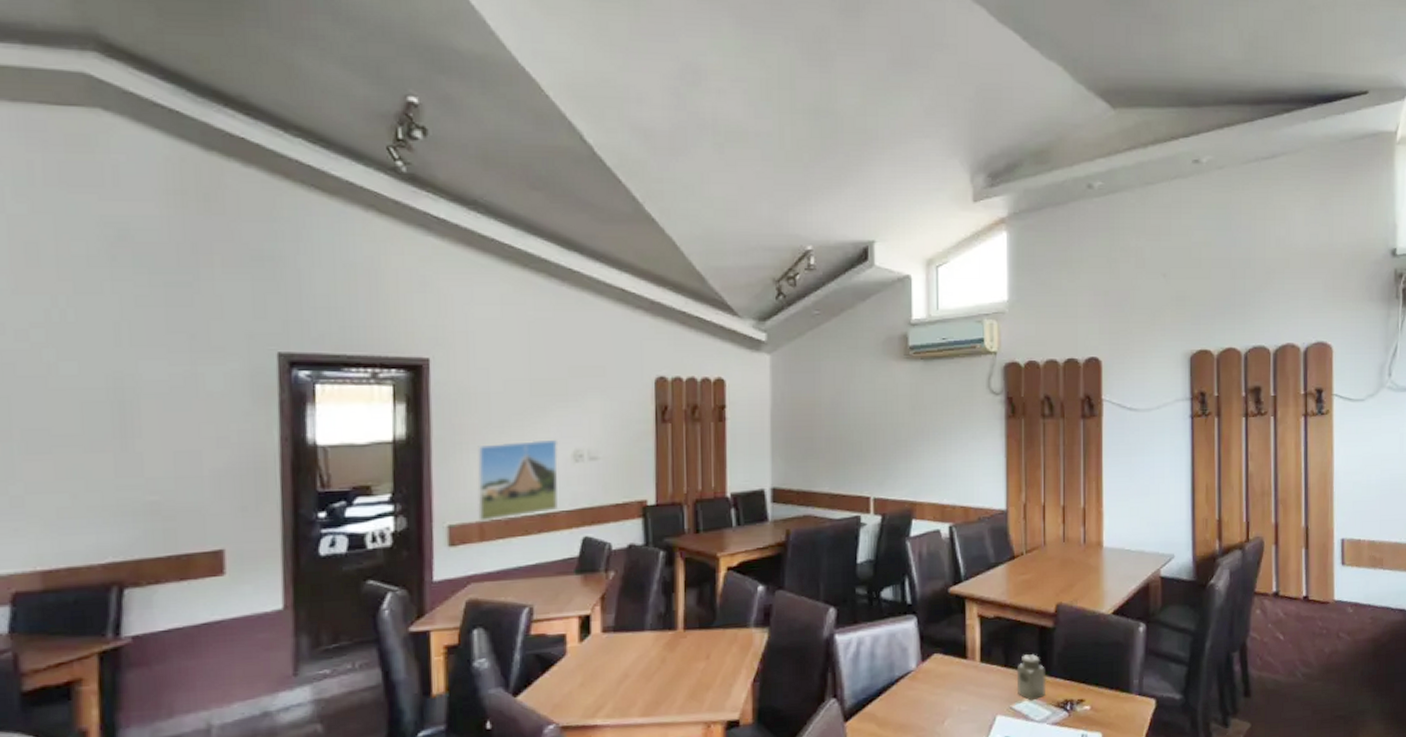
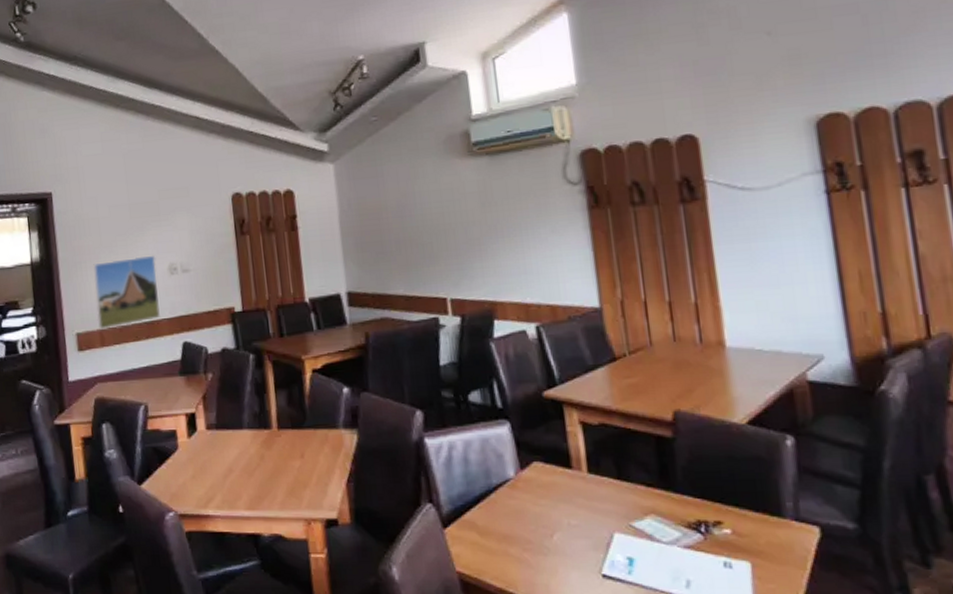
salt shaker: present [1016,654,1047,701] -> none [632,467,672,519]

